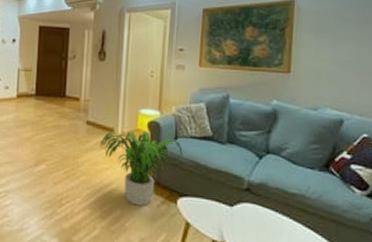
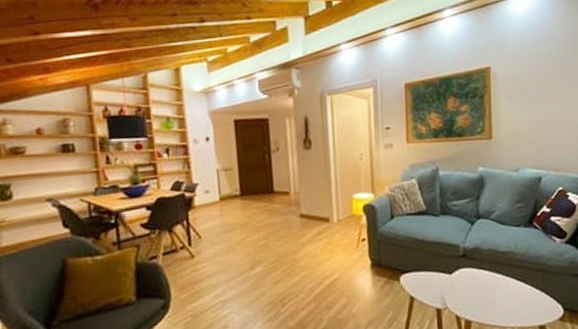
potted plant: present [100,131,183,206] -> none [316,215,401,291]

